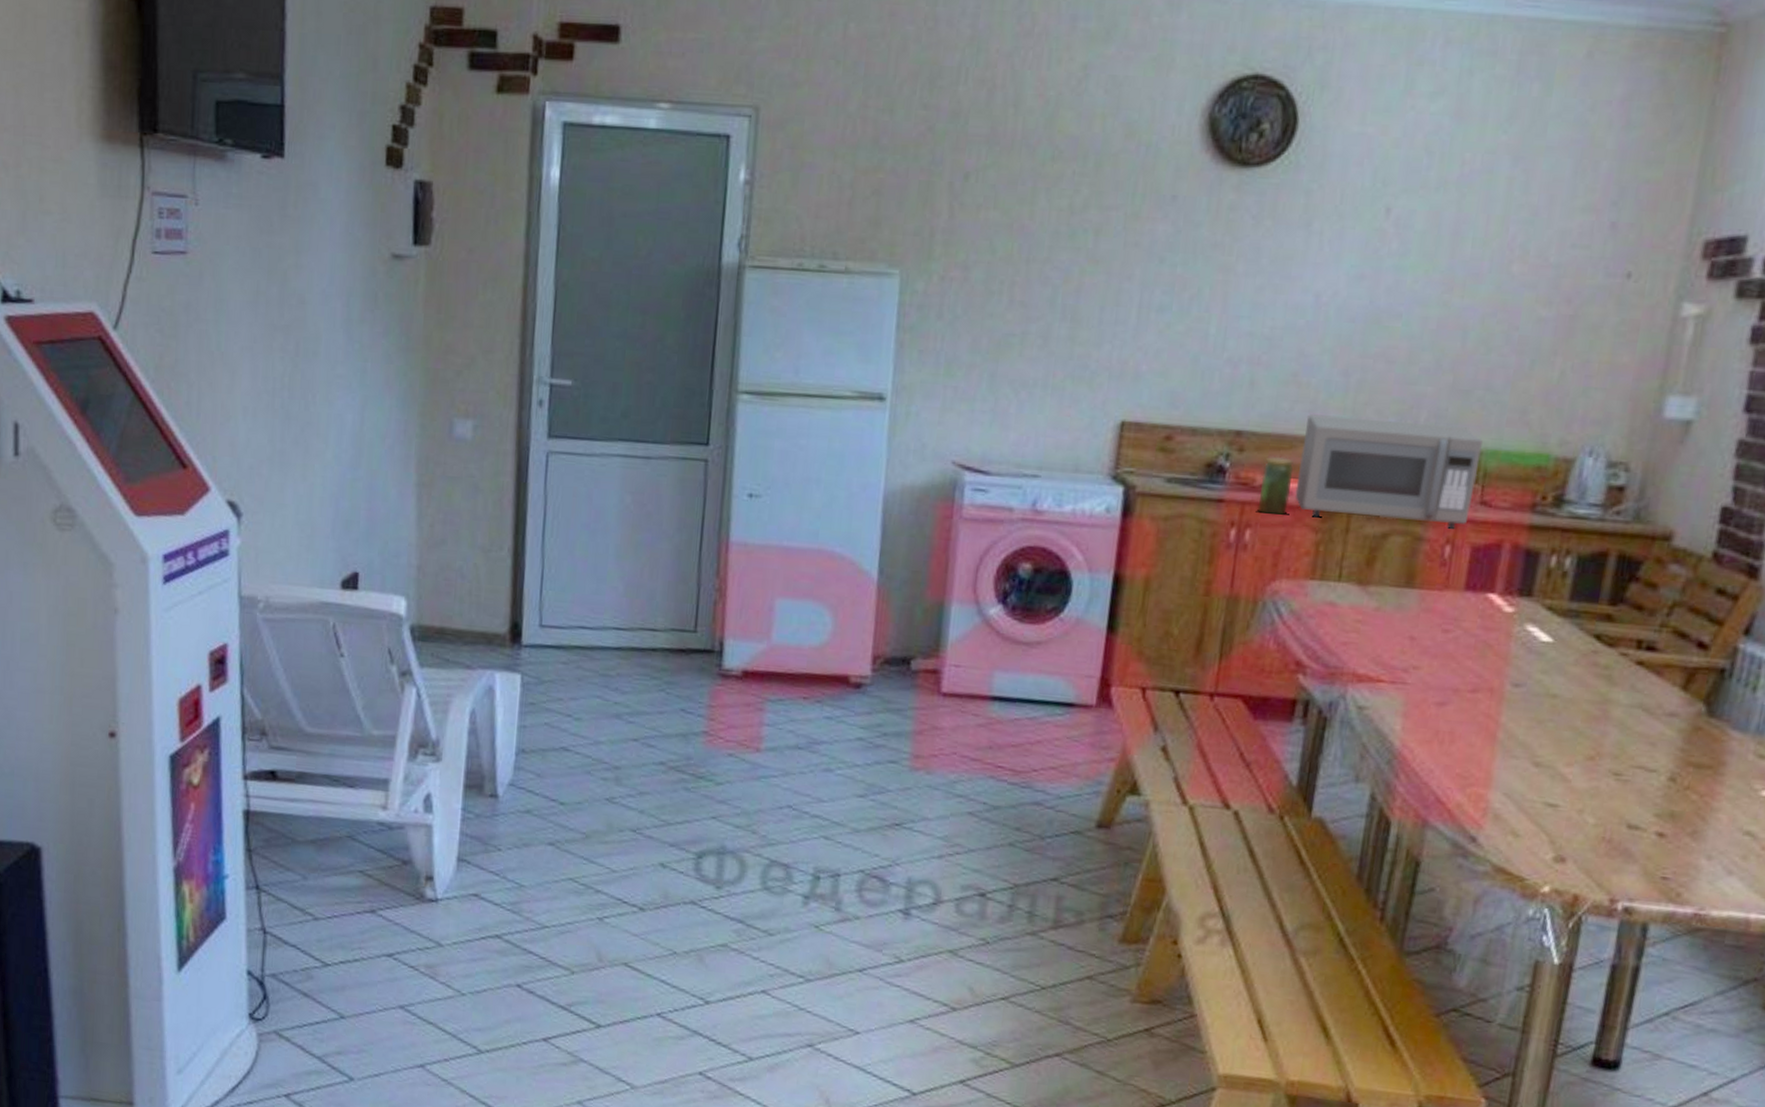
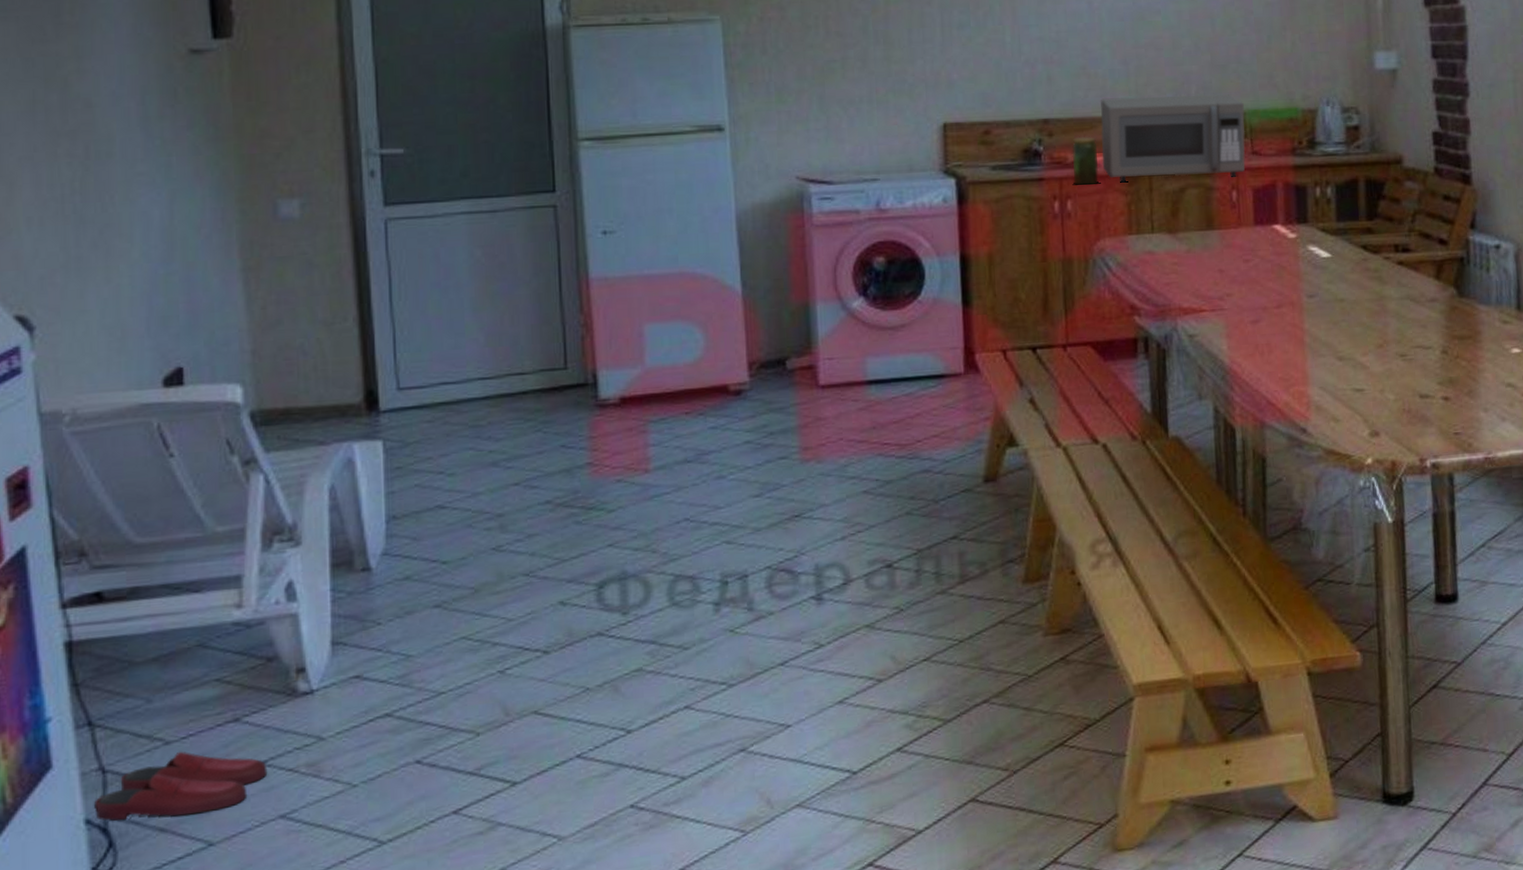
slippers: none [255,928,394,988] -> present [94,751,268,821]

